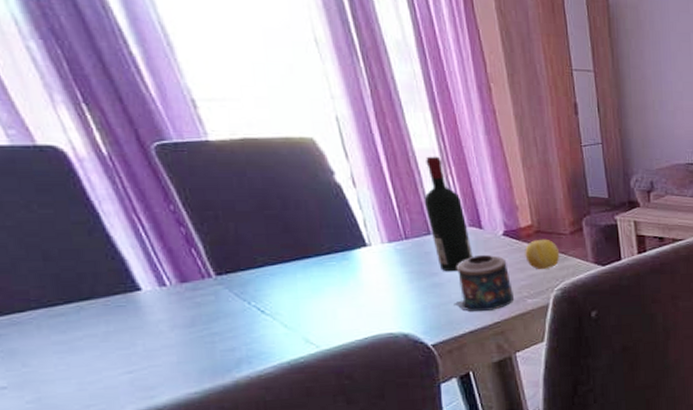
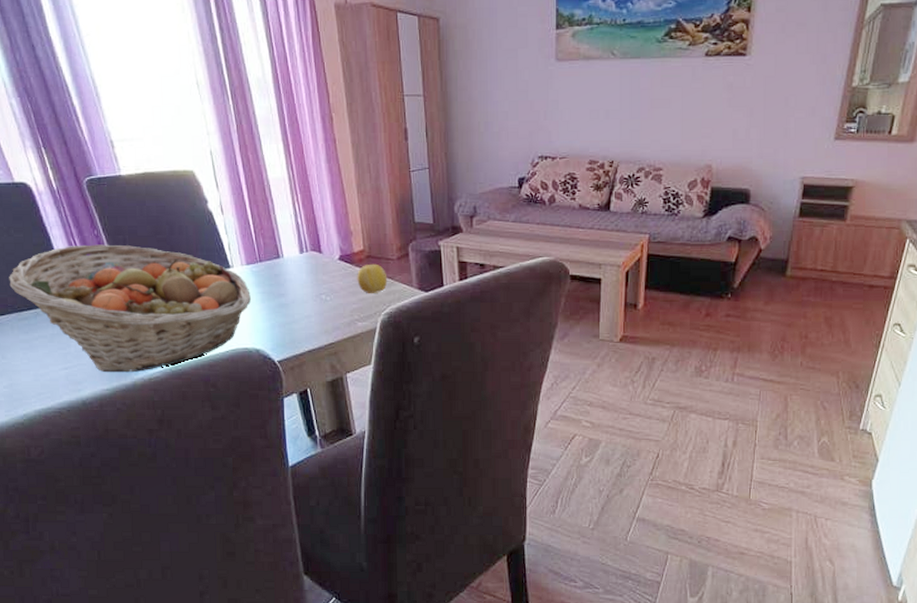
fruit basket: none [31,222,395,373] -> present [9,244,251,373]
wine bottle: present [424,156,473,272] -> none [275,184,313,294]
candle: present [454,254,514,311] -> none [296,277,346,331]

